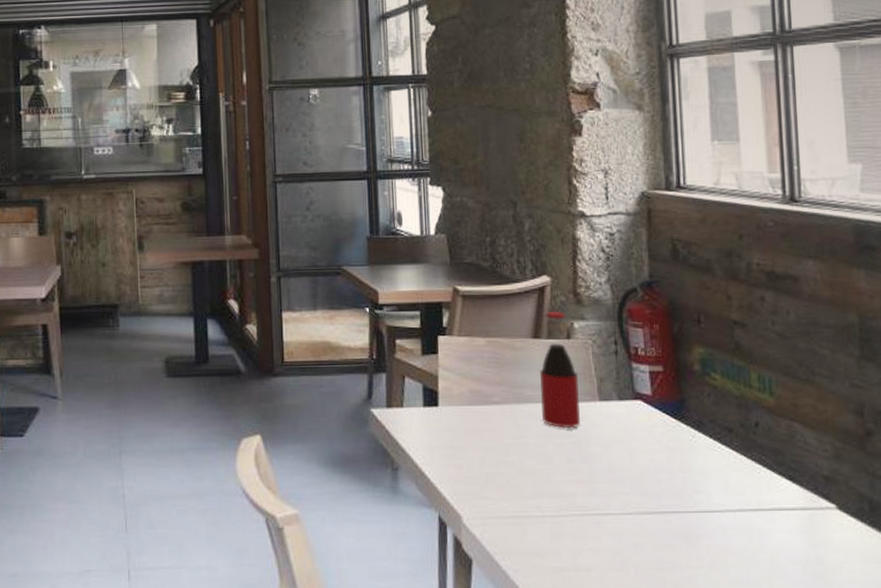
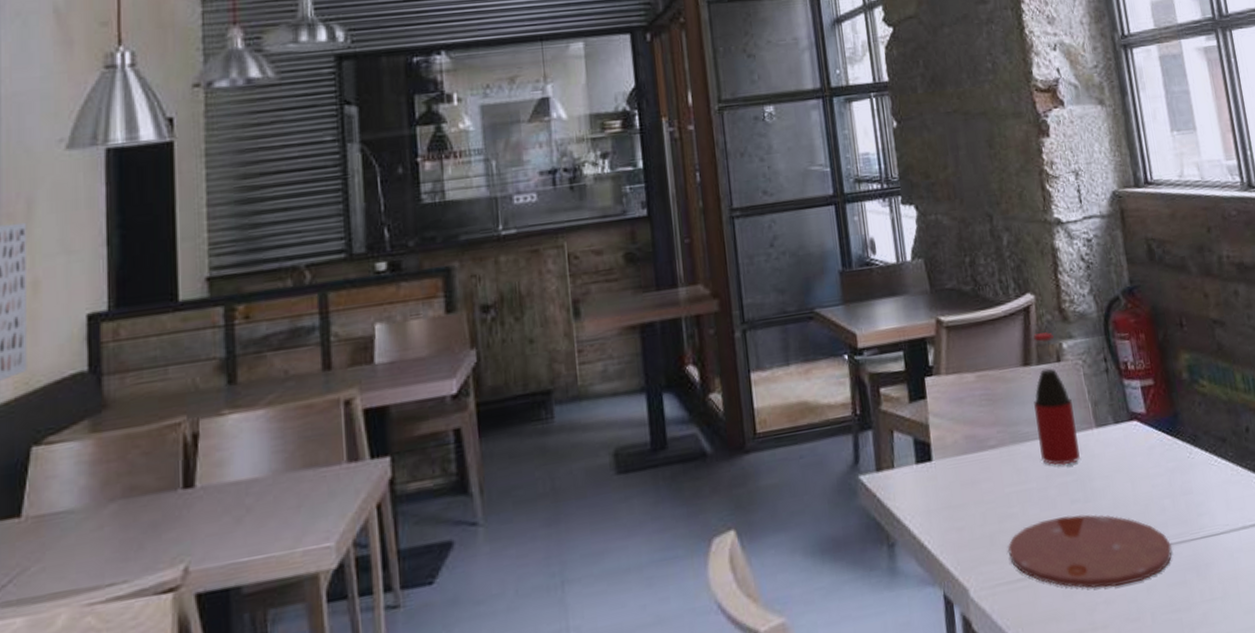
plate: none [501,472,664,538] -> present [1007,514,1173,588]

